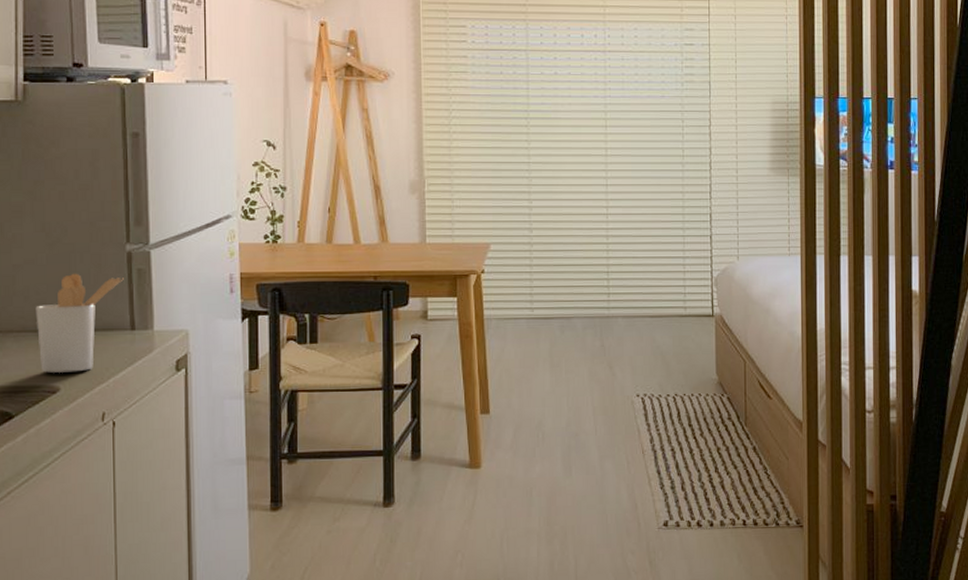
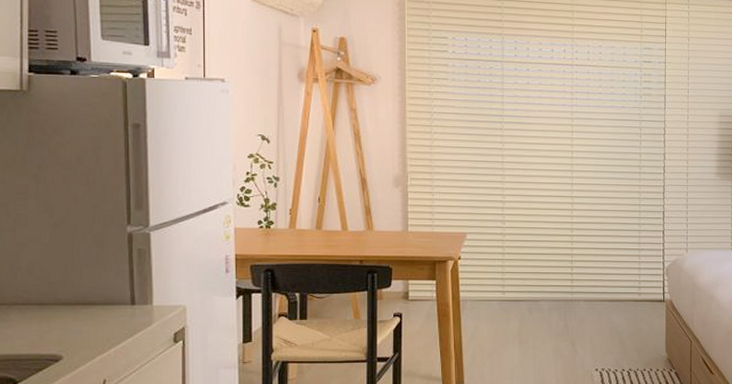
utensil holder: present [35,273,124,373] -> none [39,251,125,343]

